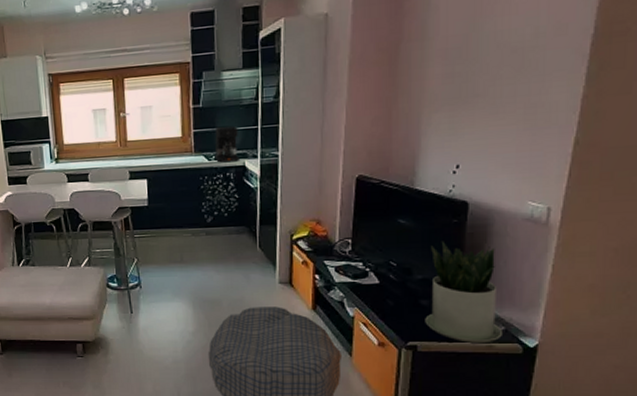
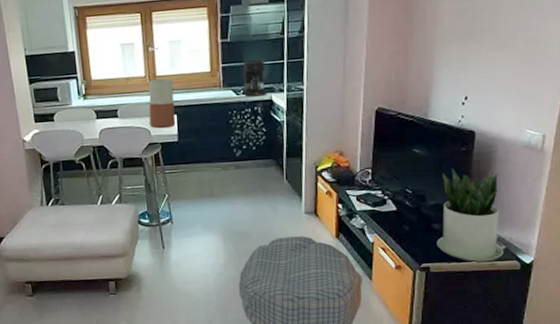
vase: none [119,143,146,192] -> present [148,78,176,128]

